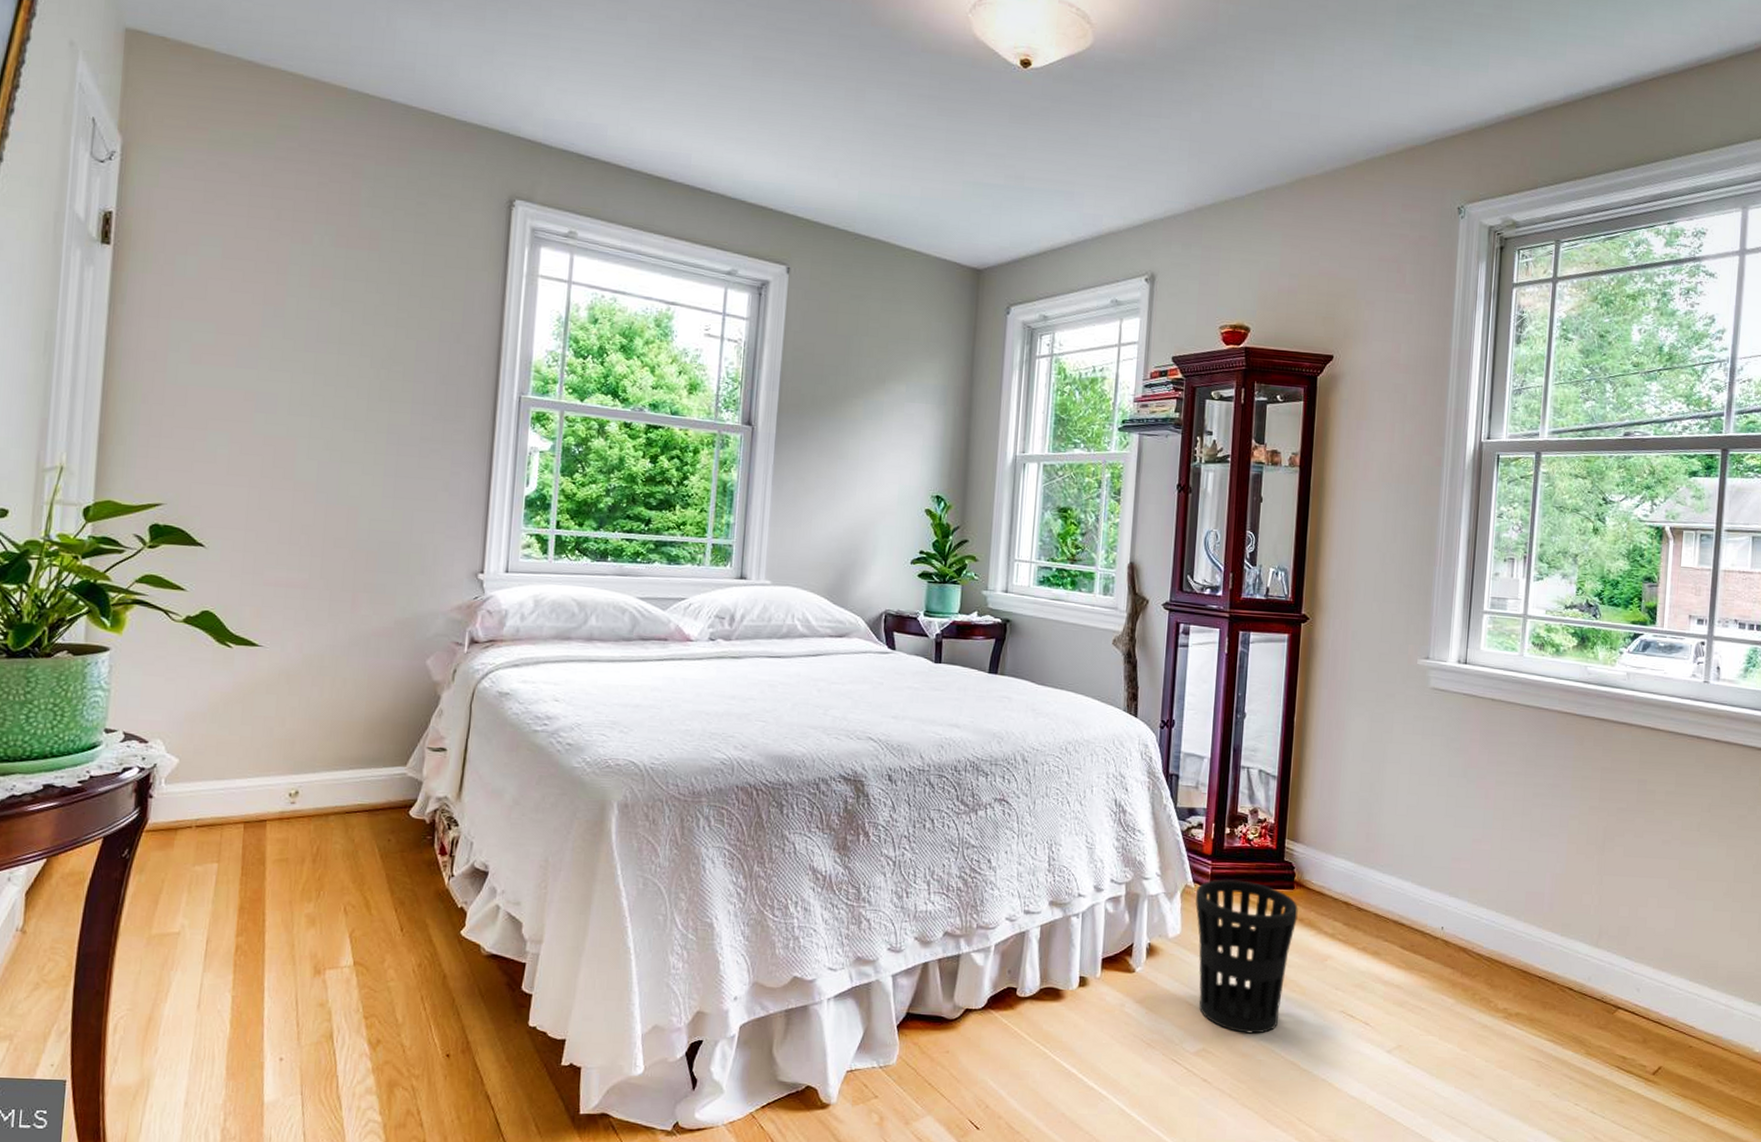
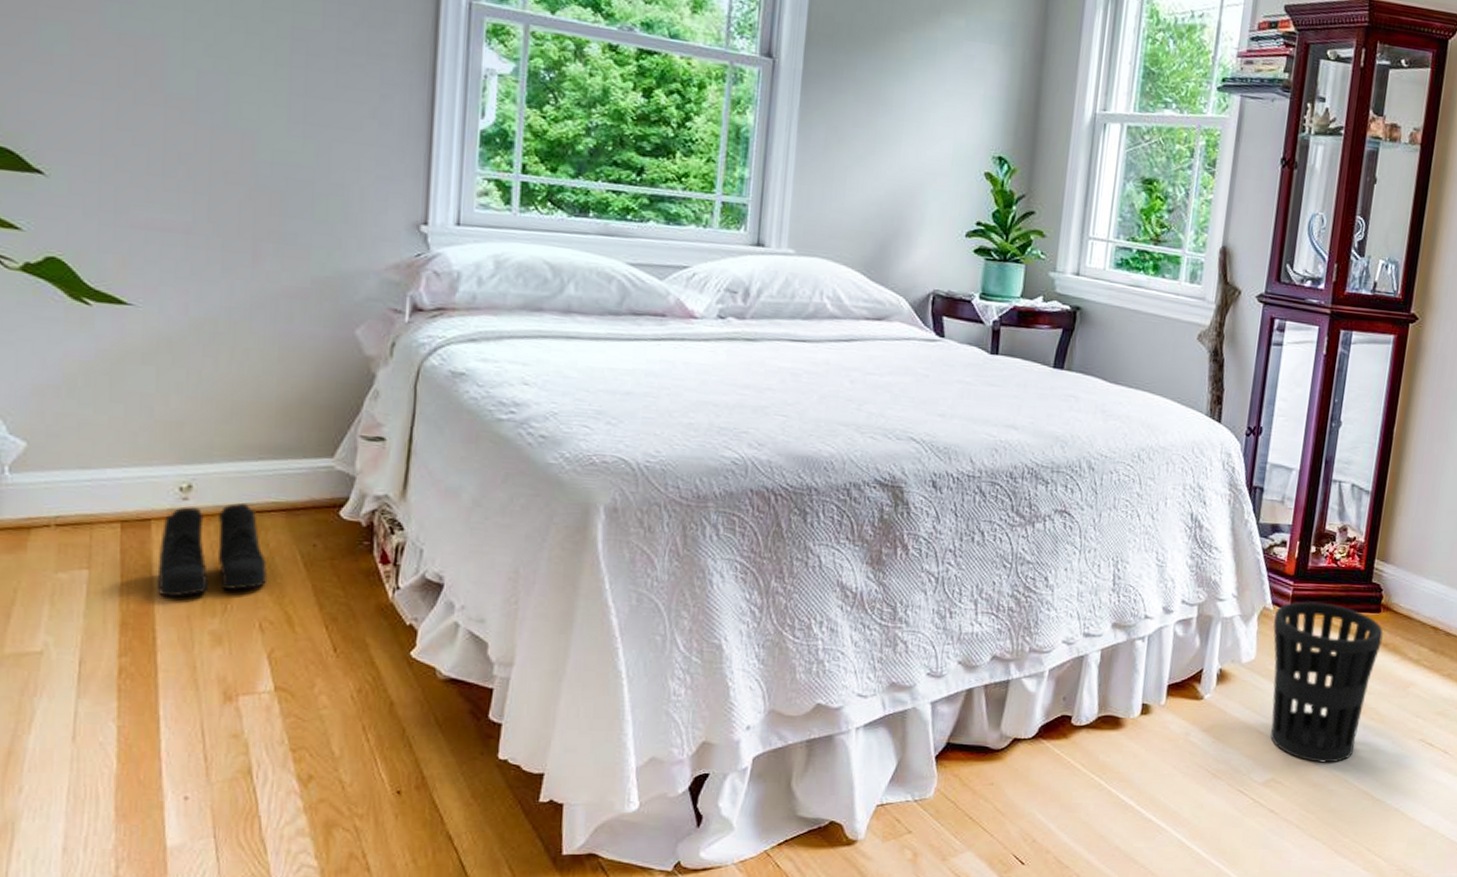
boots: none [268,806,352,886] -> present [157,503,267,597]

